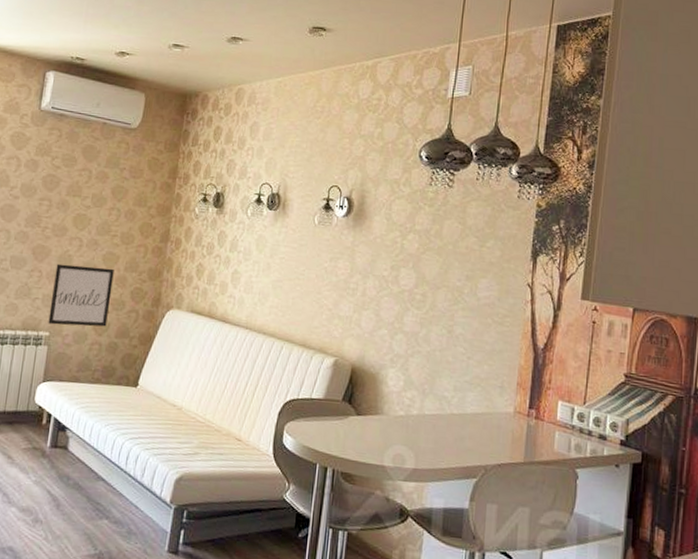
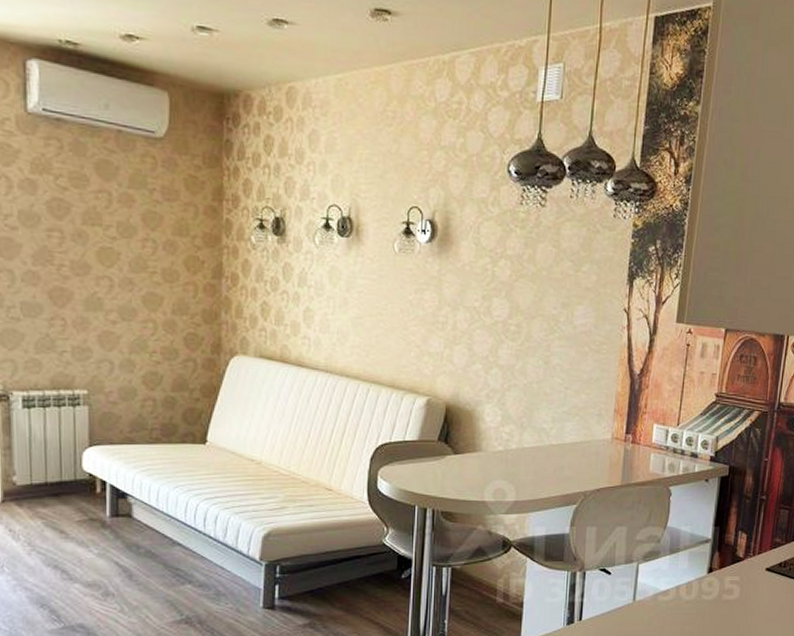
wall art: present [48,263,114,327] -> none [83,309,160,381]

